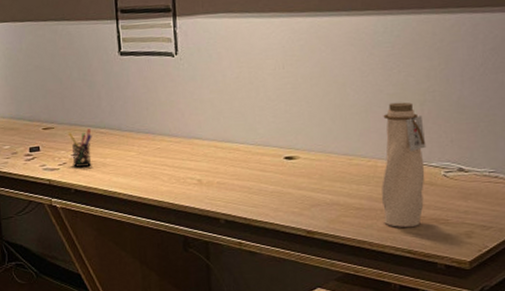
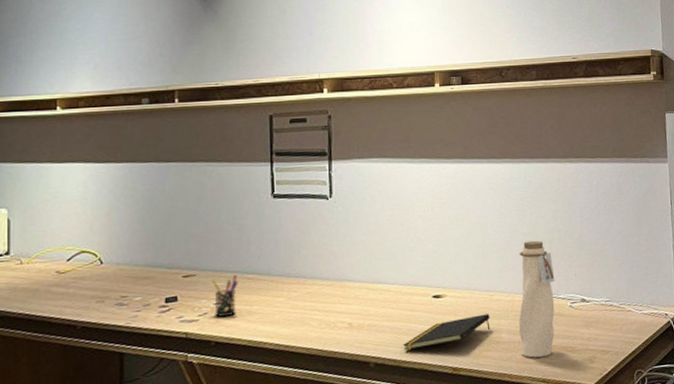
notepad: none [254,178,349,210] -> present [403,314,491,351]

